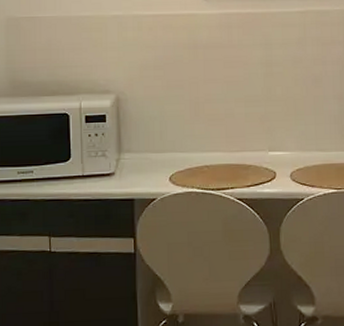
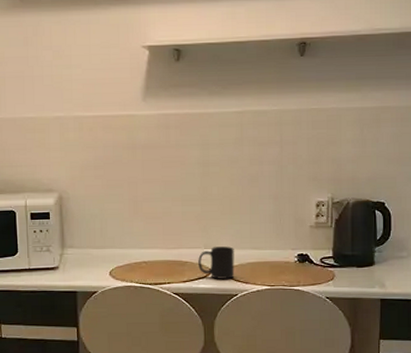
mug: none [262,148,300,183] -> present [198,246,235,279]

